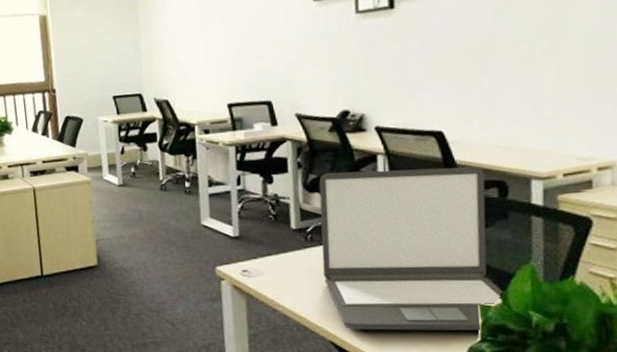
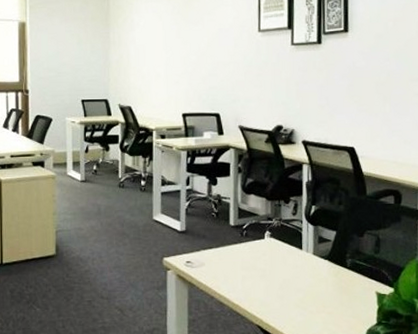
laptop: present [319,167,505,331] -> none [254,177,396,316]

